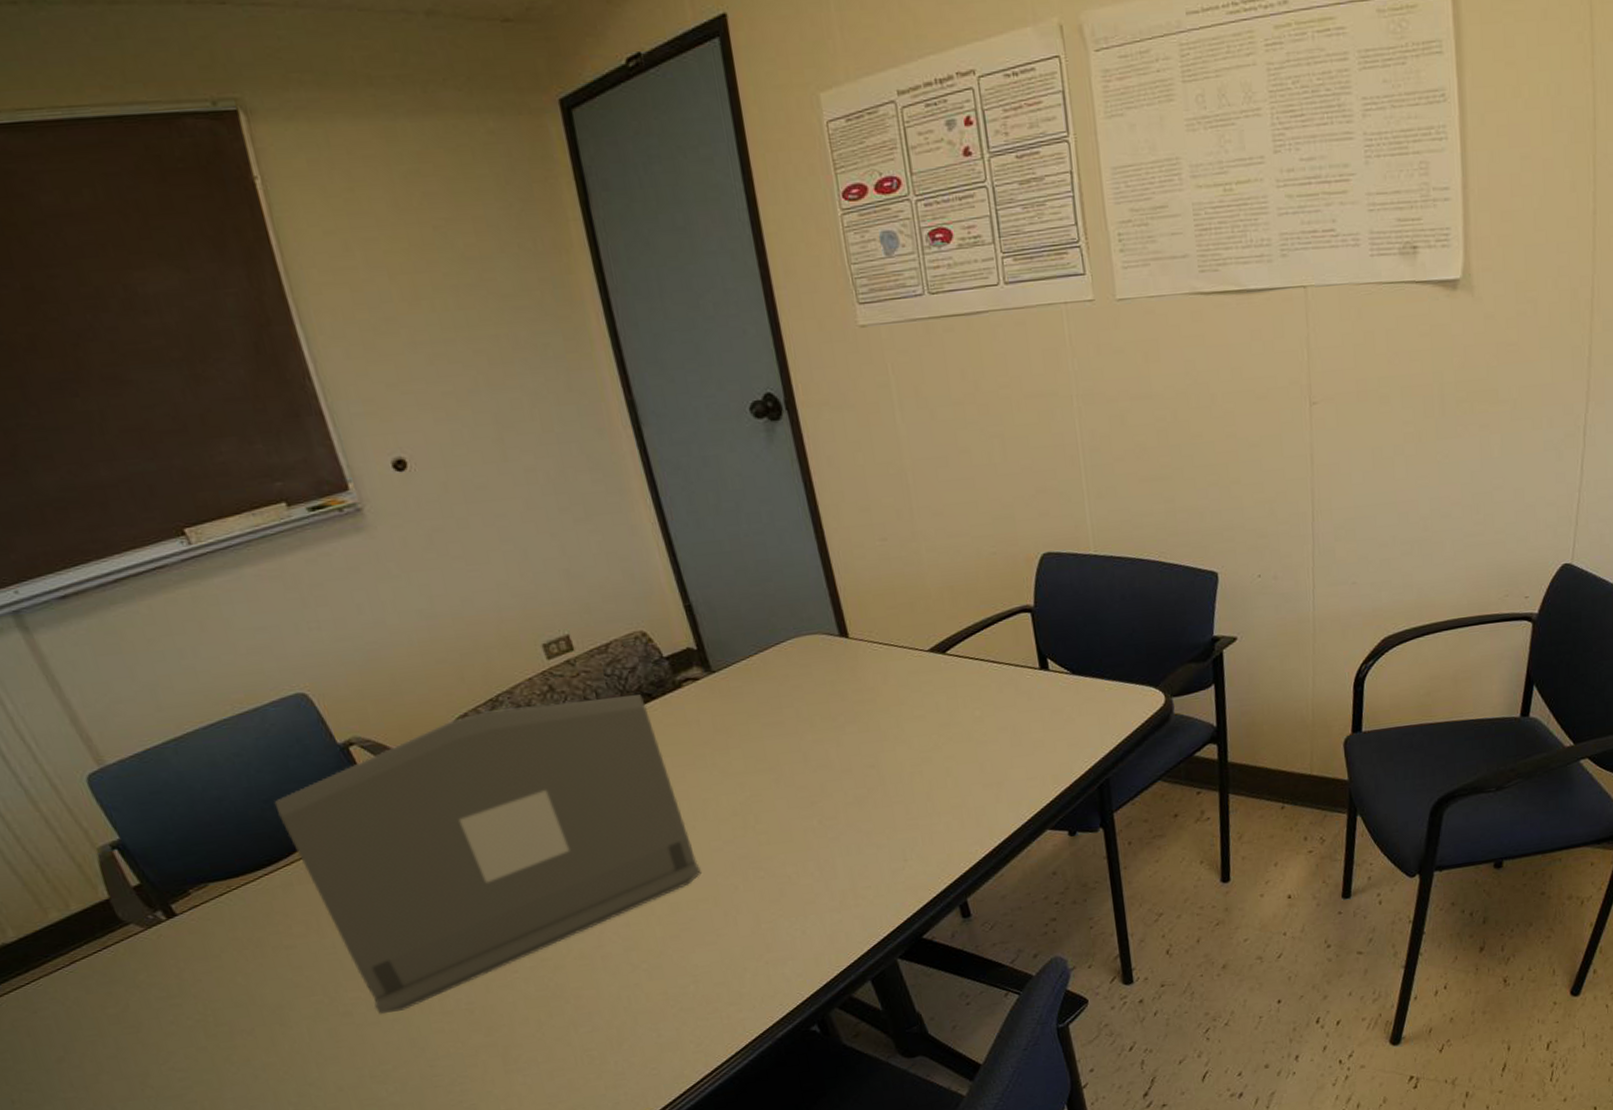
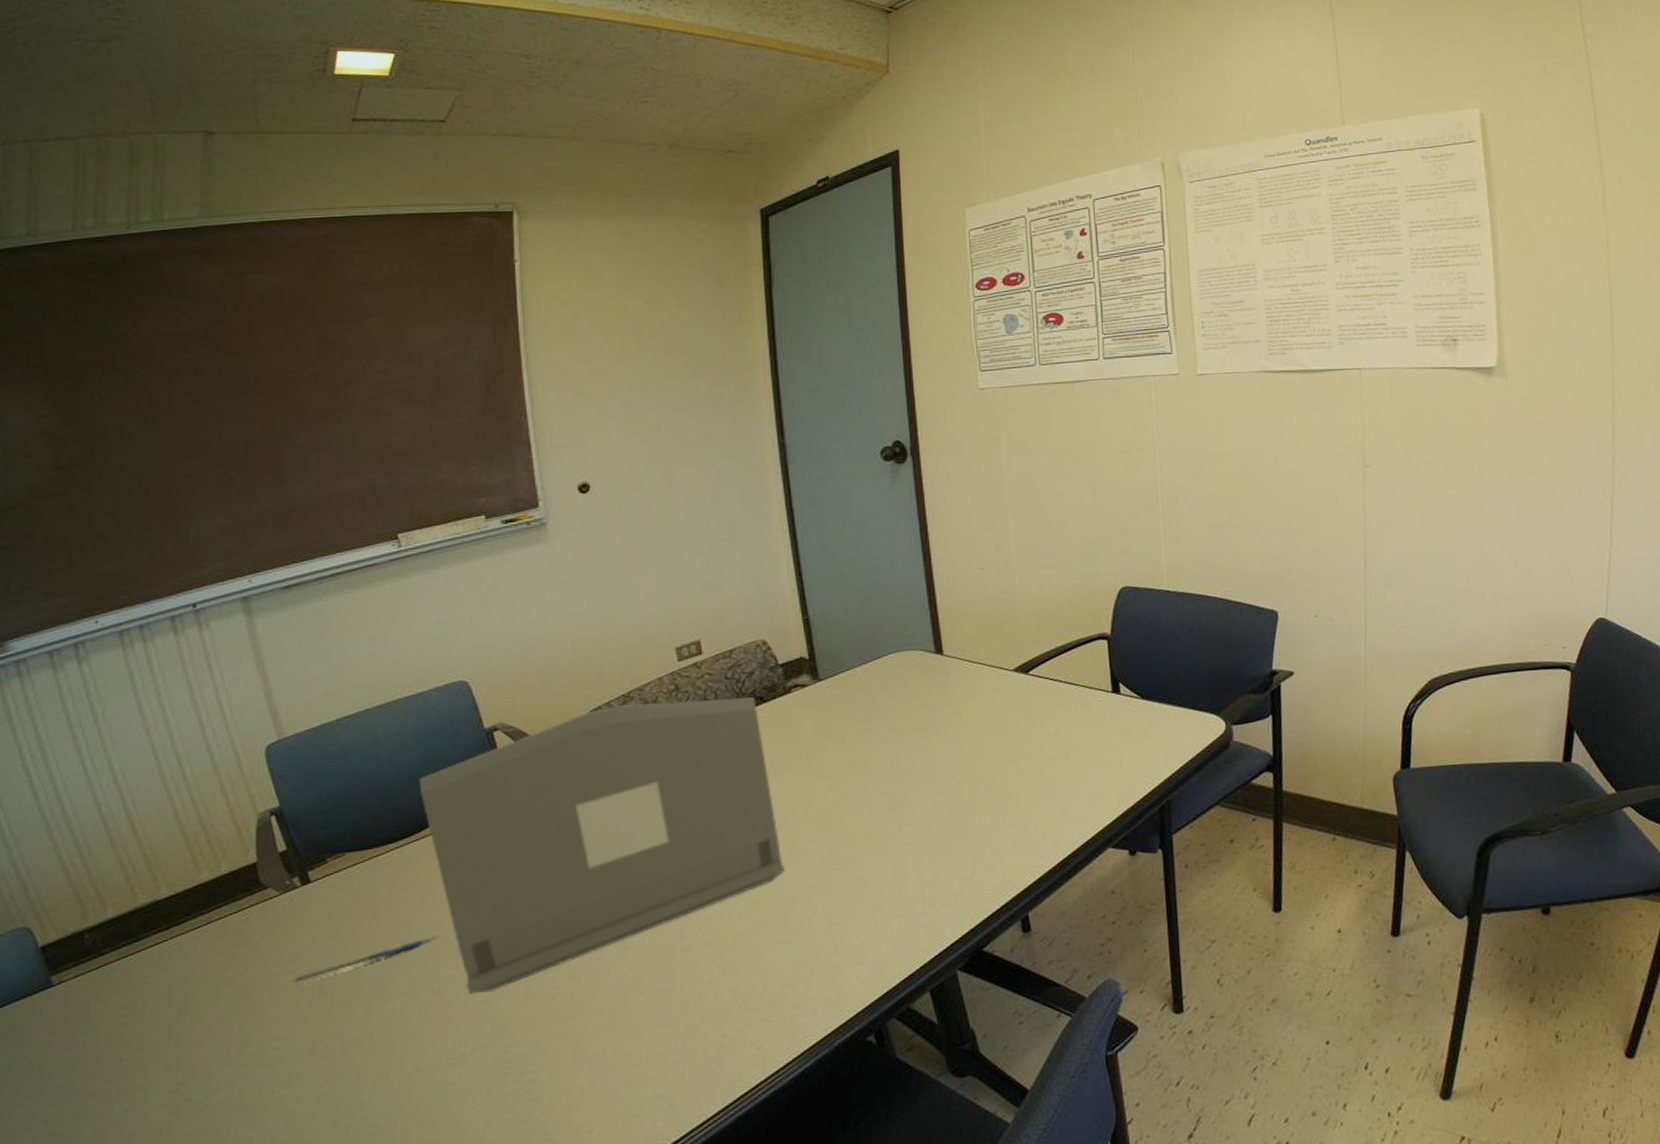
pen: none [180,959,335,1017] -> present [291,935,440,984]

